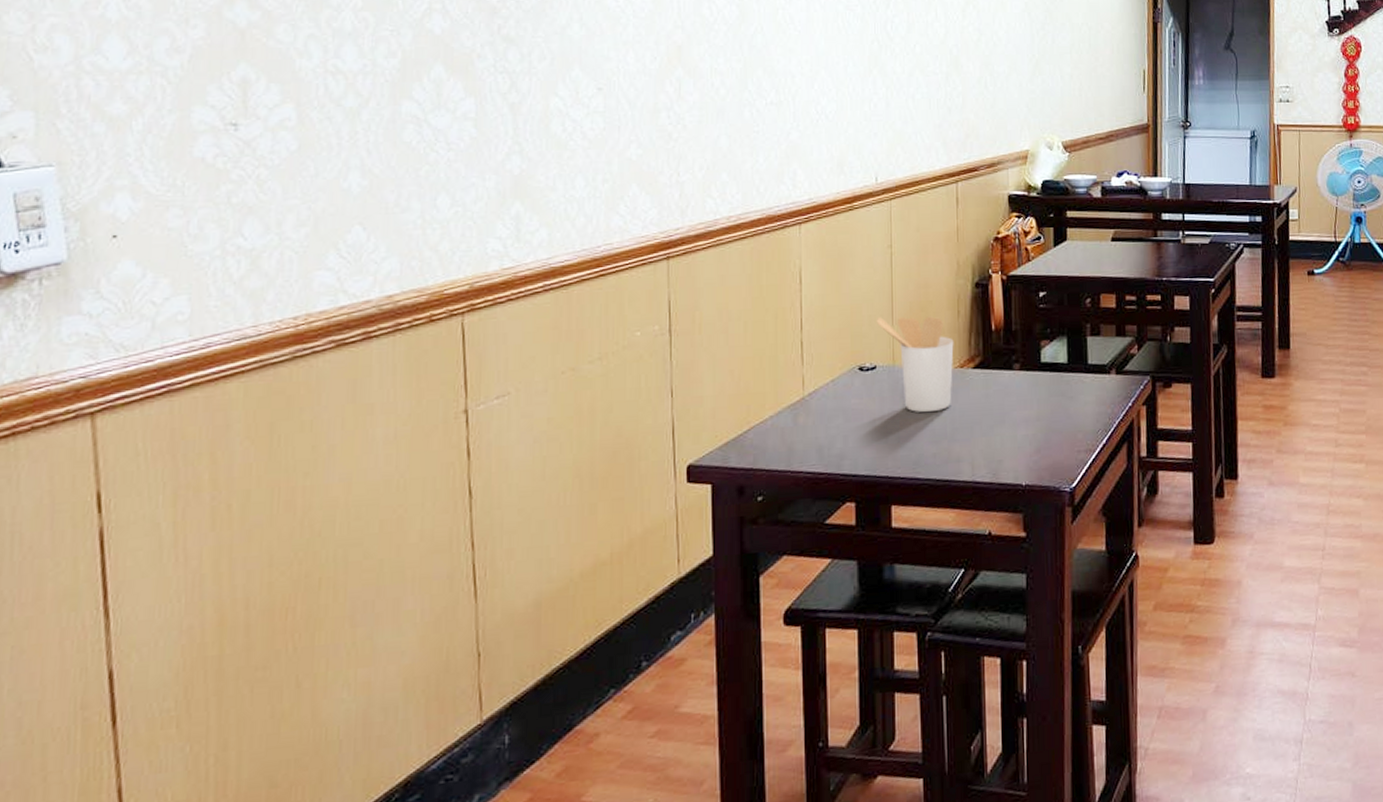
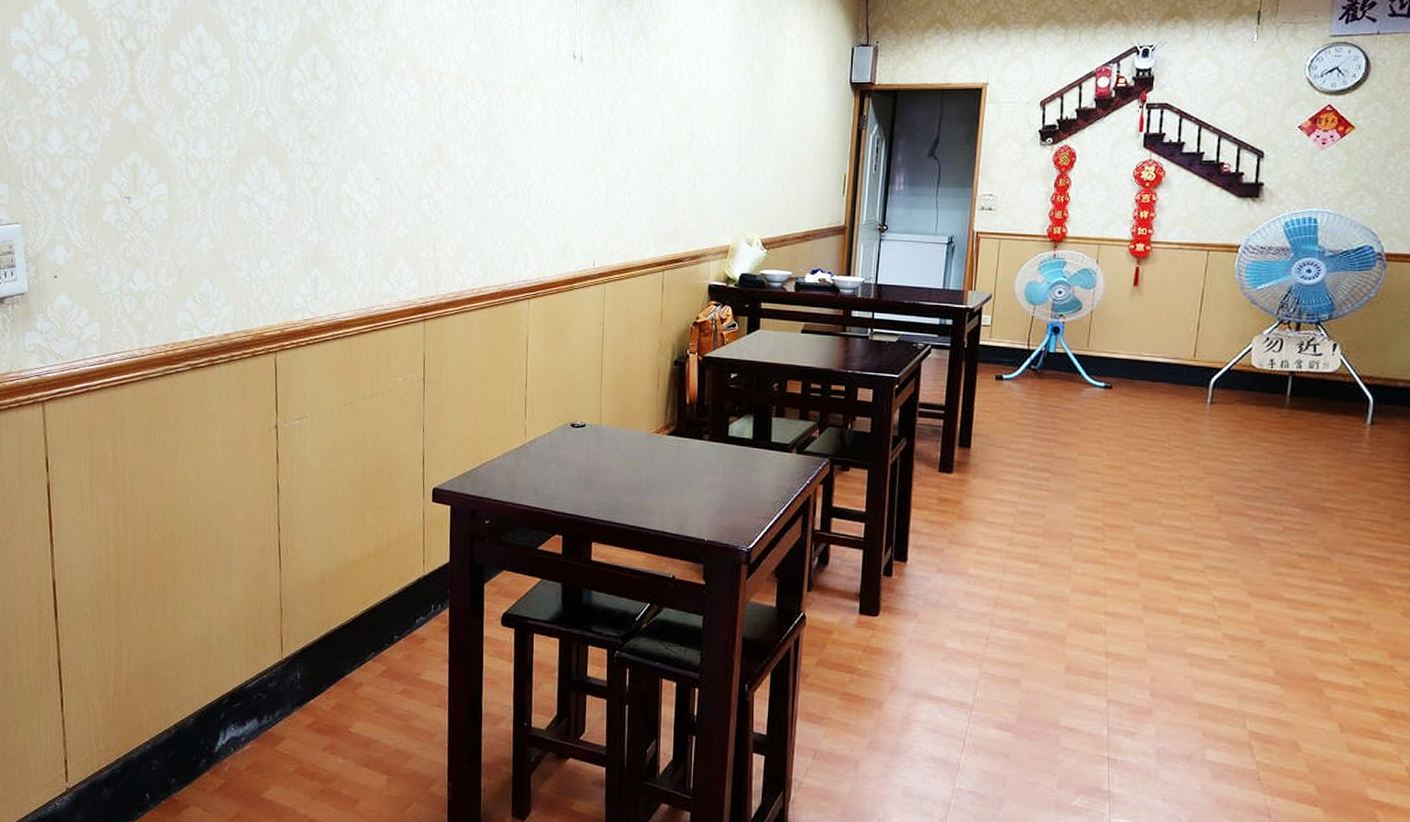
utensil holder: present [876,316,954,413] -> none [587,383,653,469]

